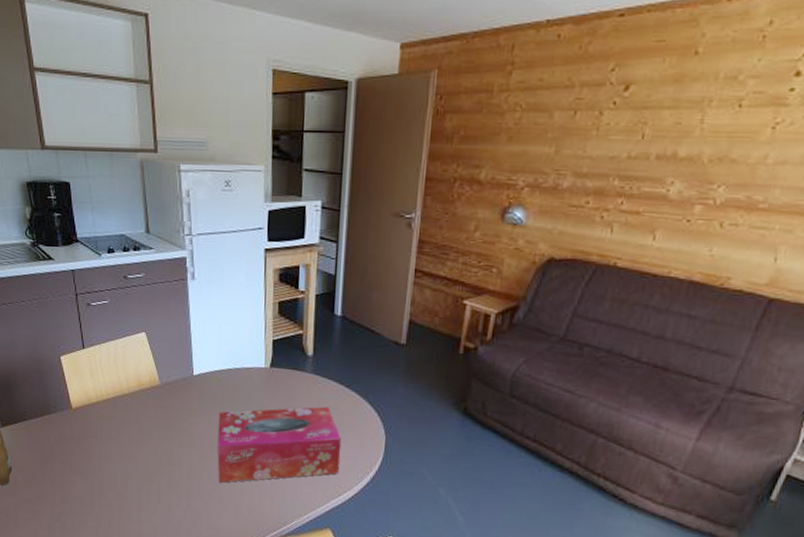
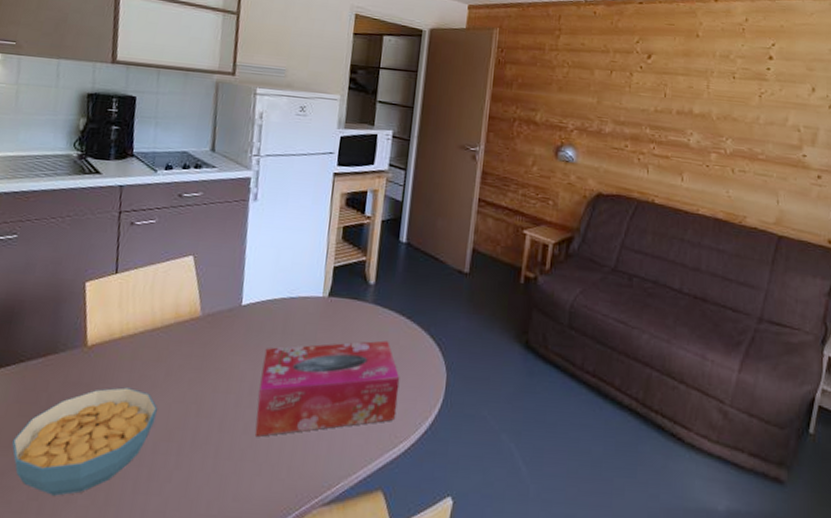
cereal bowl: none [31,441,136,519] -> present [11,387,157,496]

